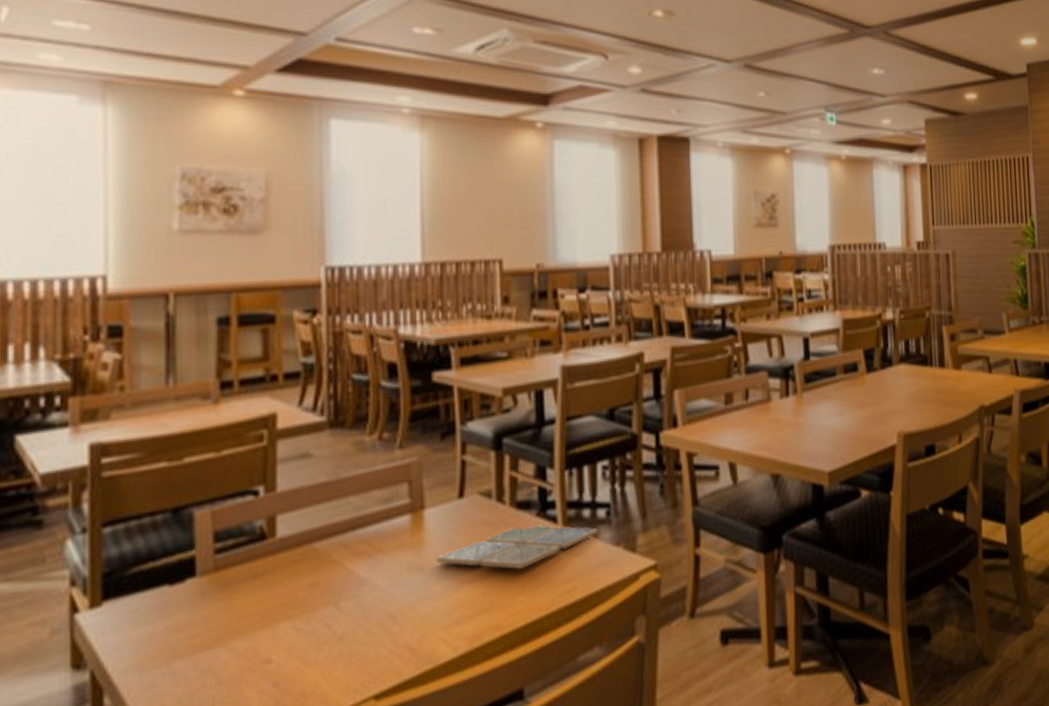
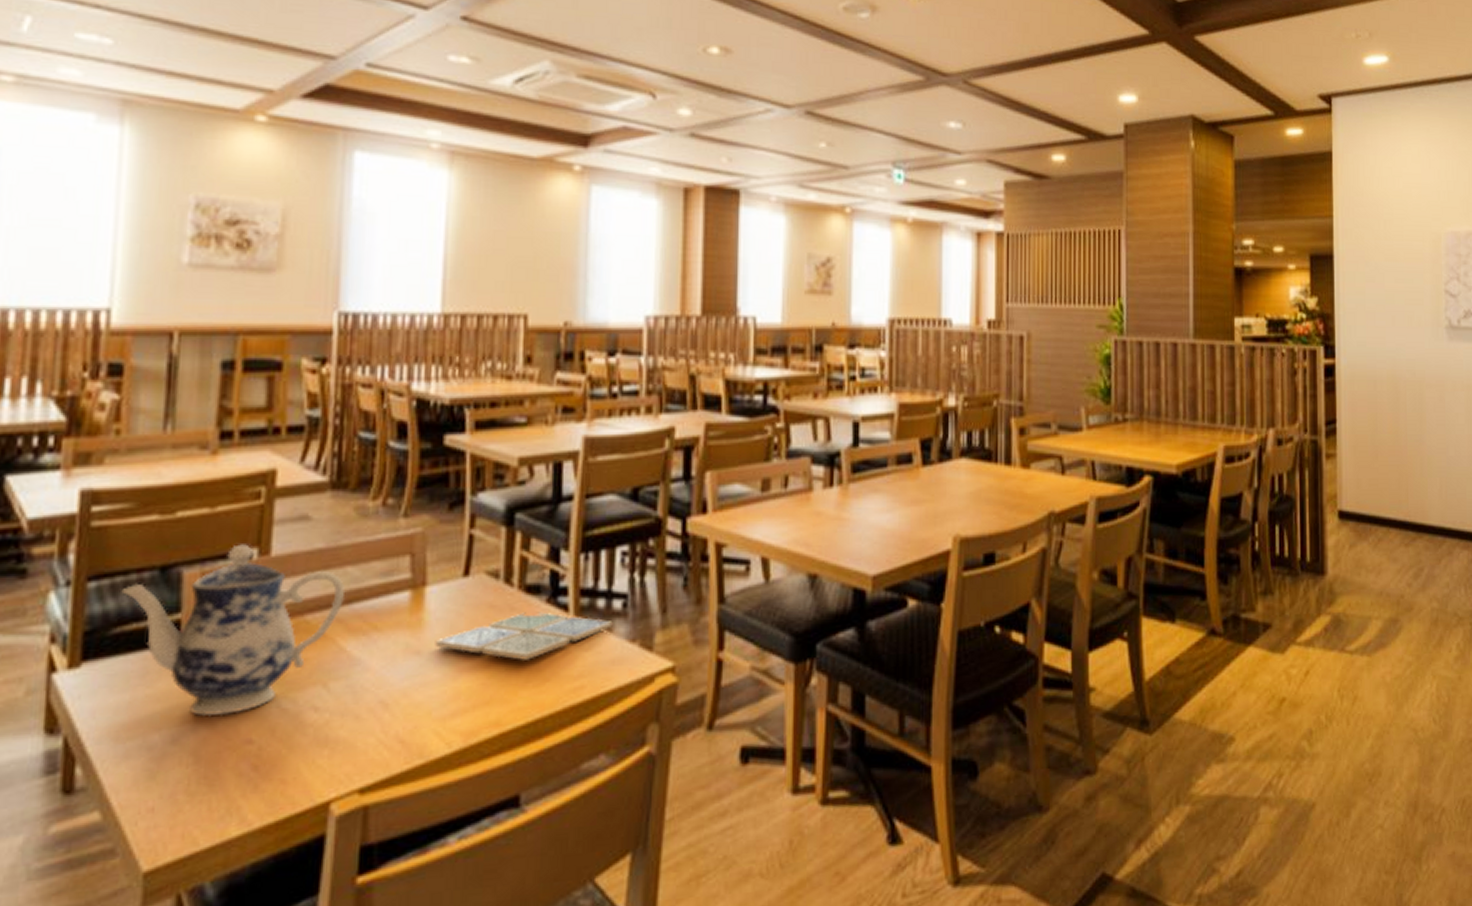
teapot: none [136,483,350,642] -> present [121,544,346,717]

